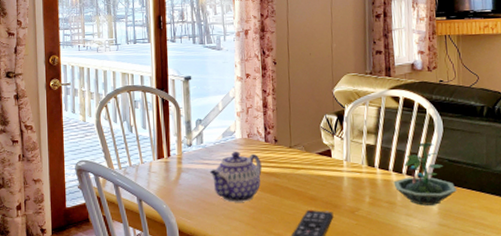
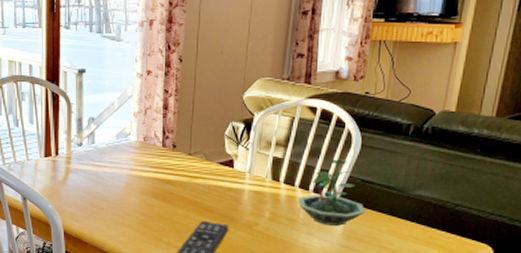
teapot: present [209,152,262,202] -> none [99,155,157,208]

